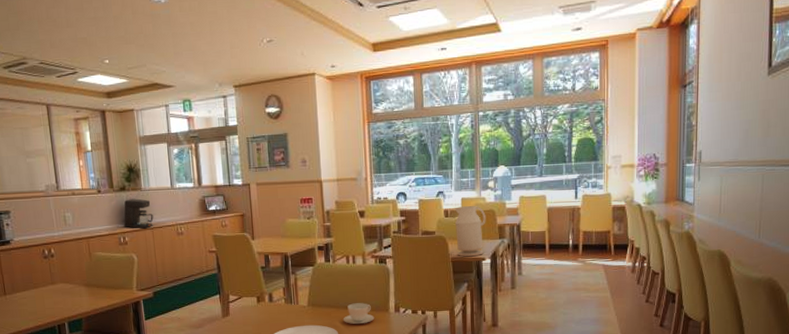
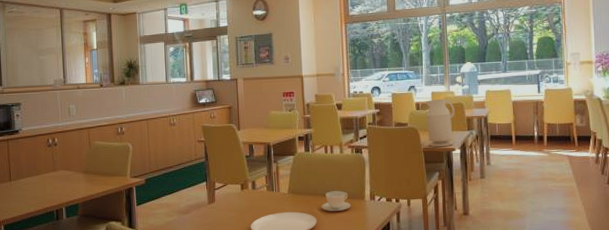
coffee maker: present [123,198,153,229] -> none [121,92,149,120]

